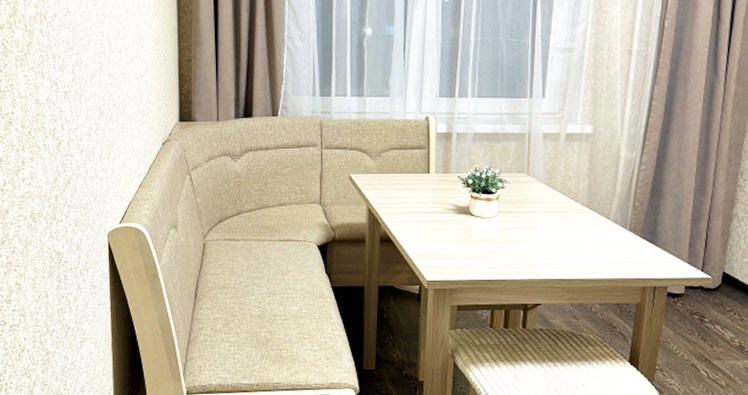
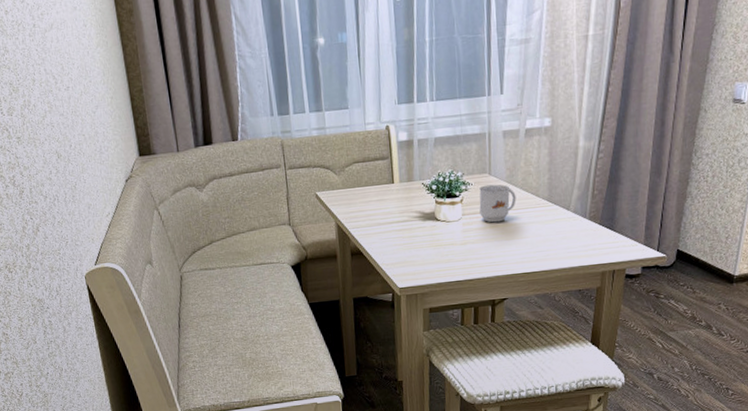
mug: none [515,185,554,224] -> present [479,184,516,223]

